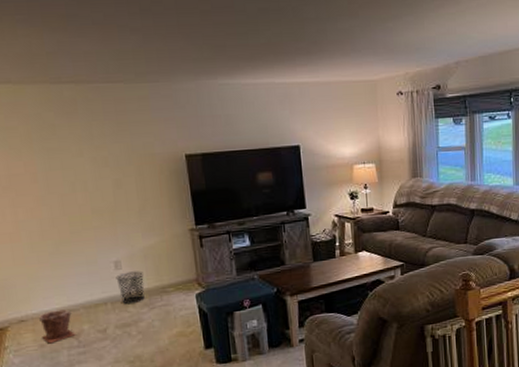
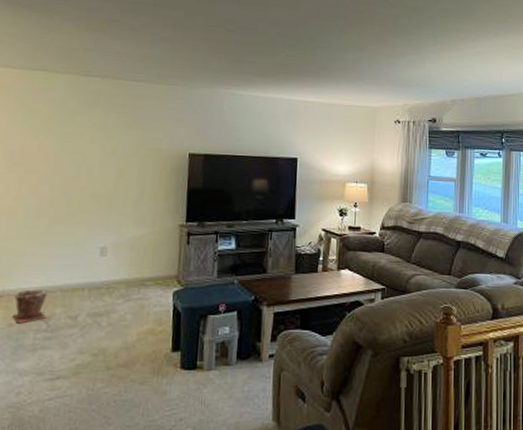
waste bin: present [116,271,145,305] -> none [99,259,126,293]

